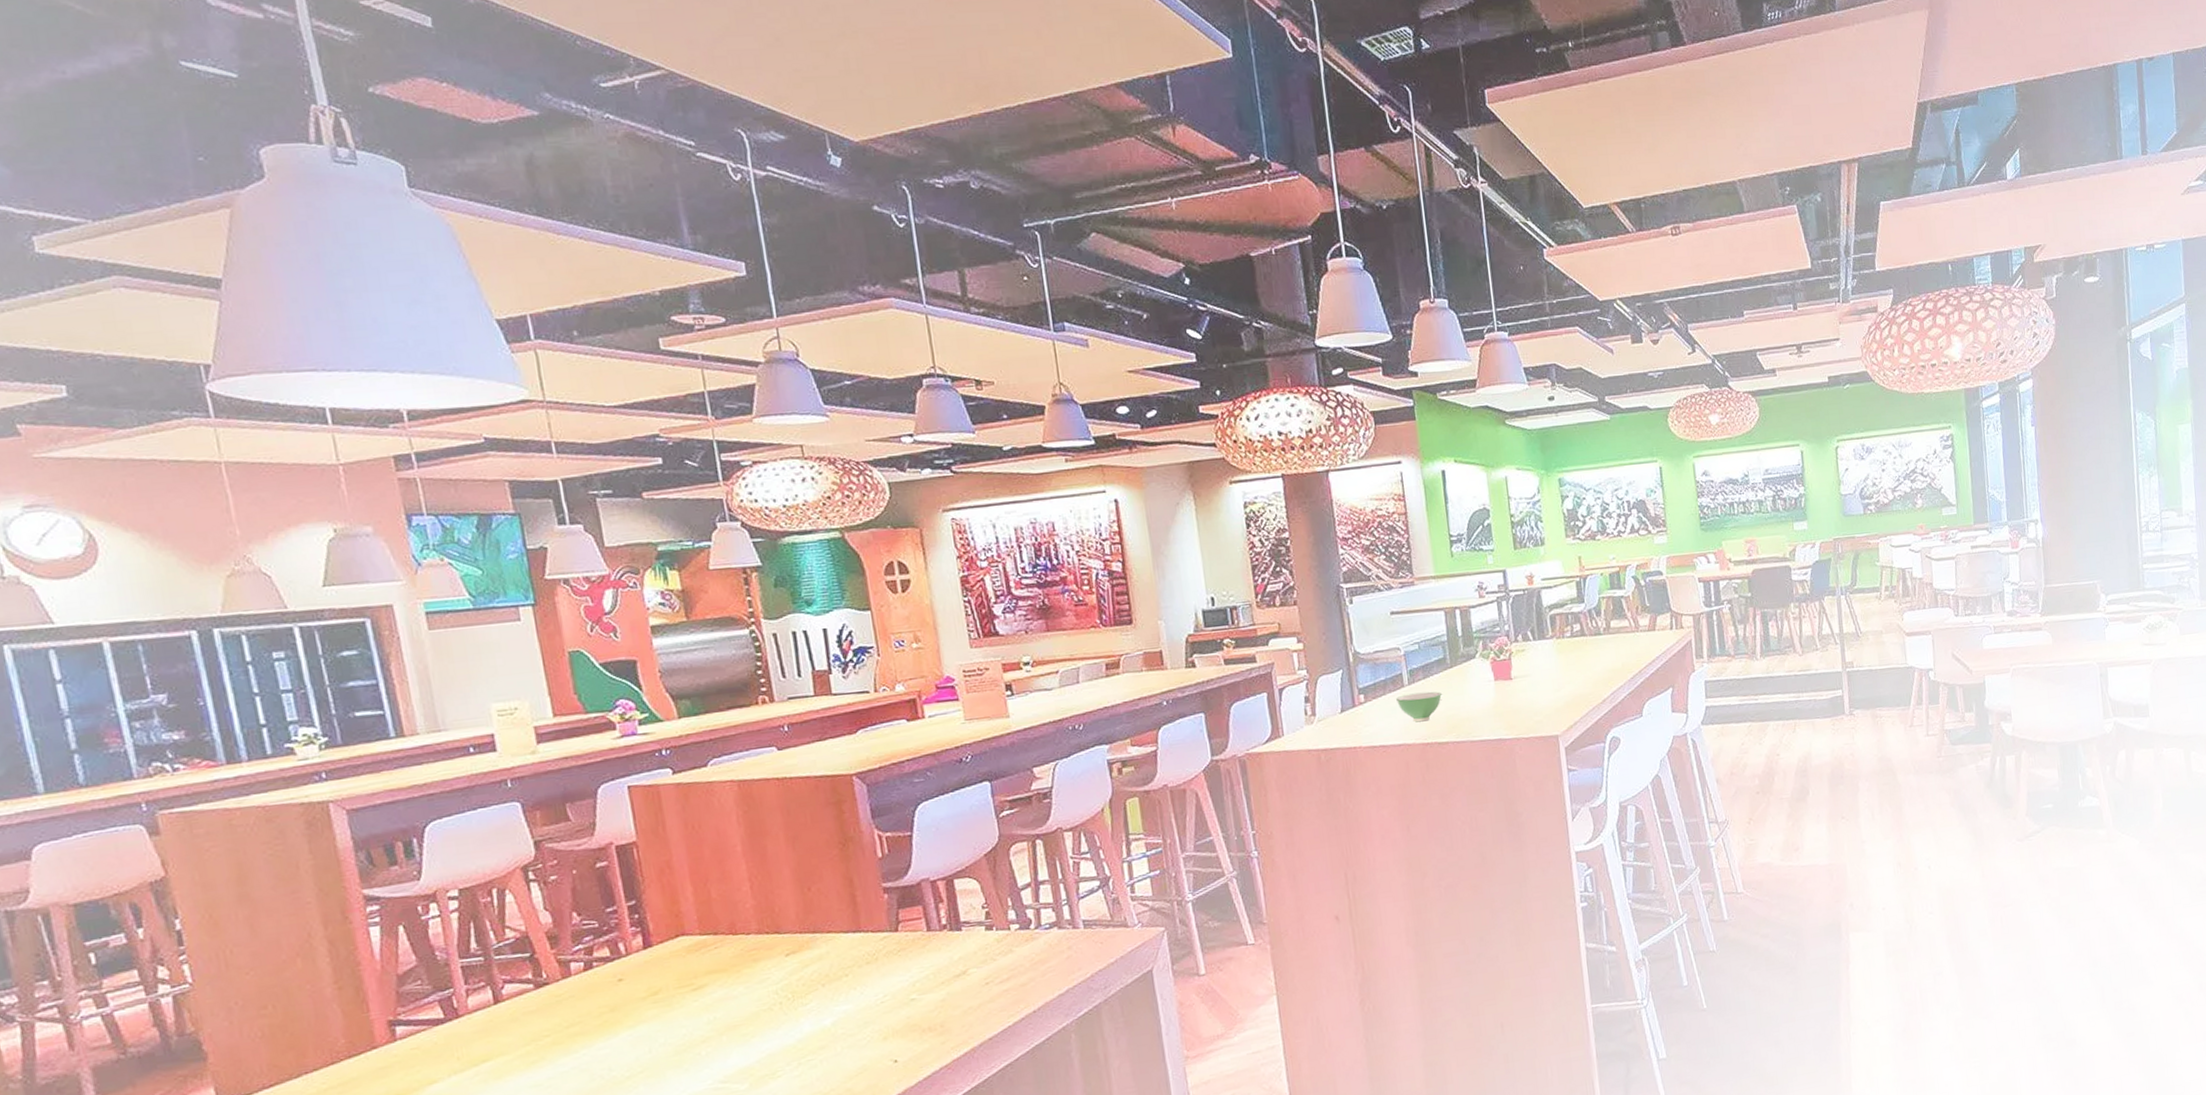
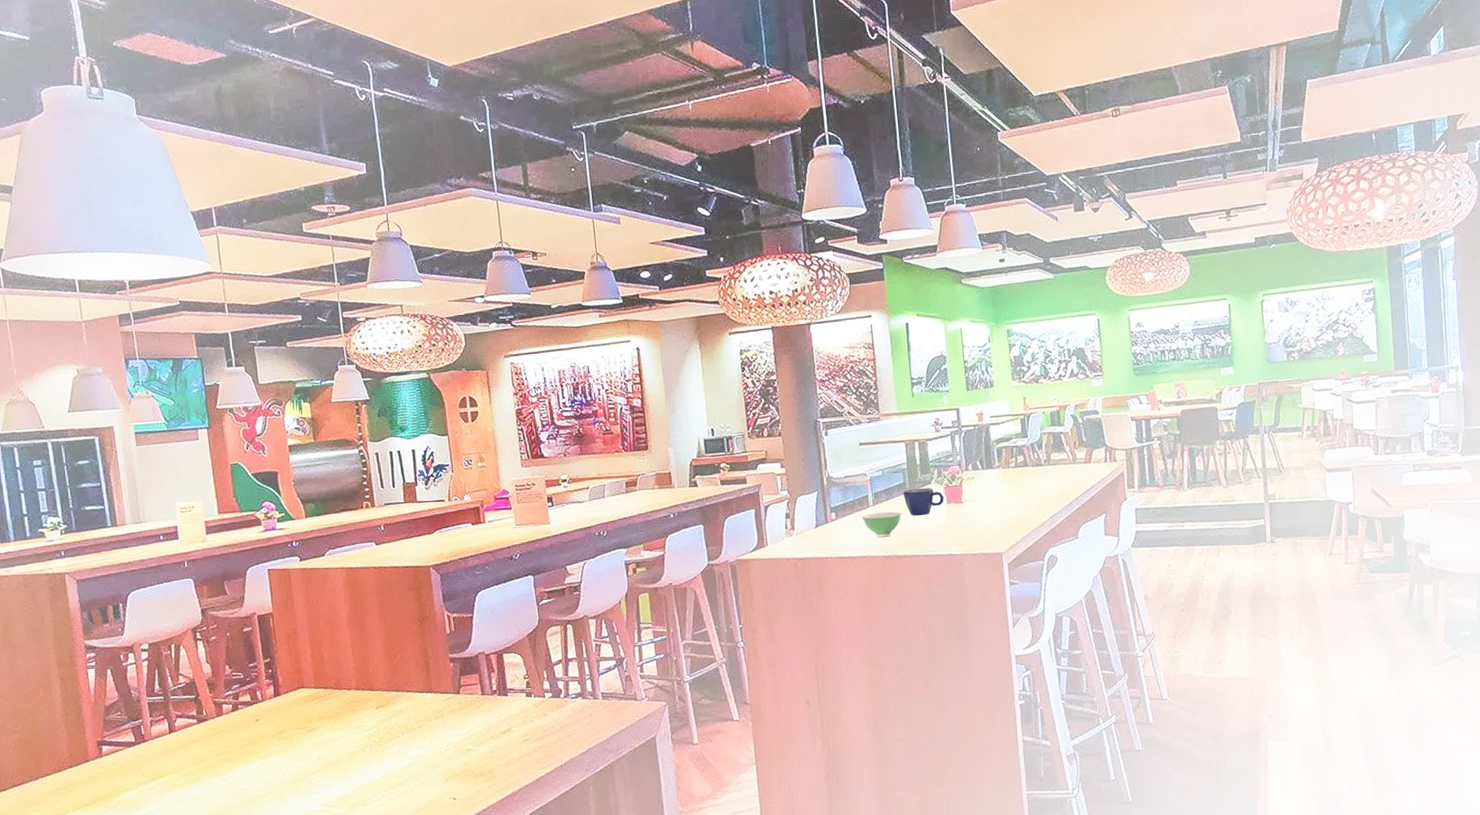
cup: none [1442,662,1491,696] -> present [902,487,944,516]

